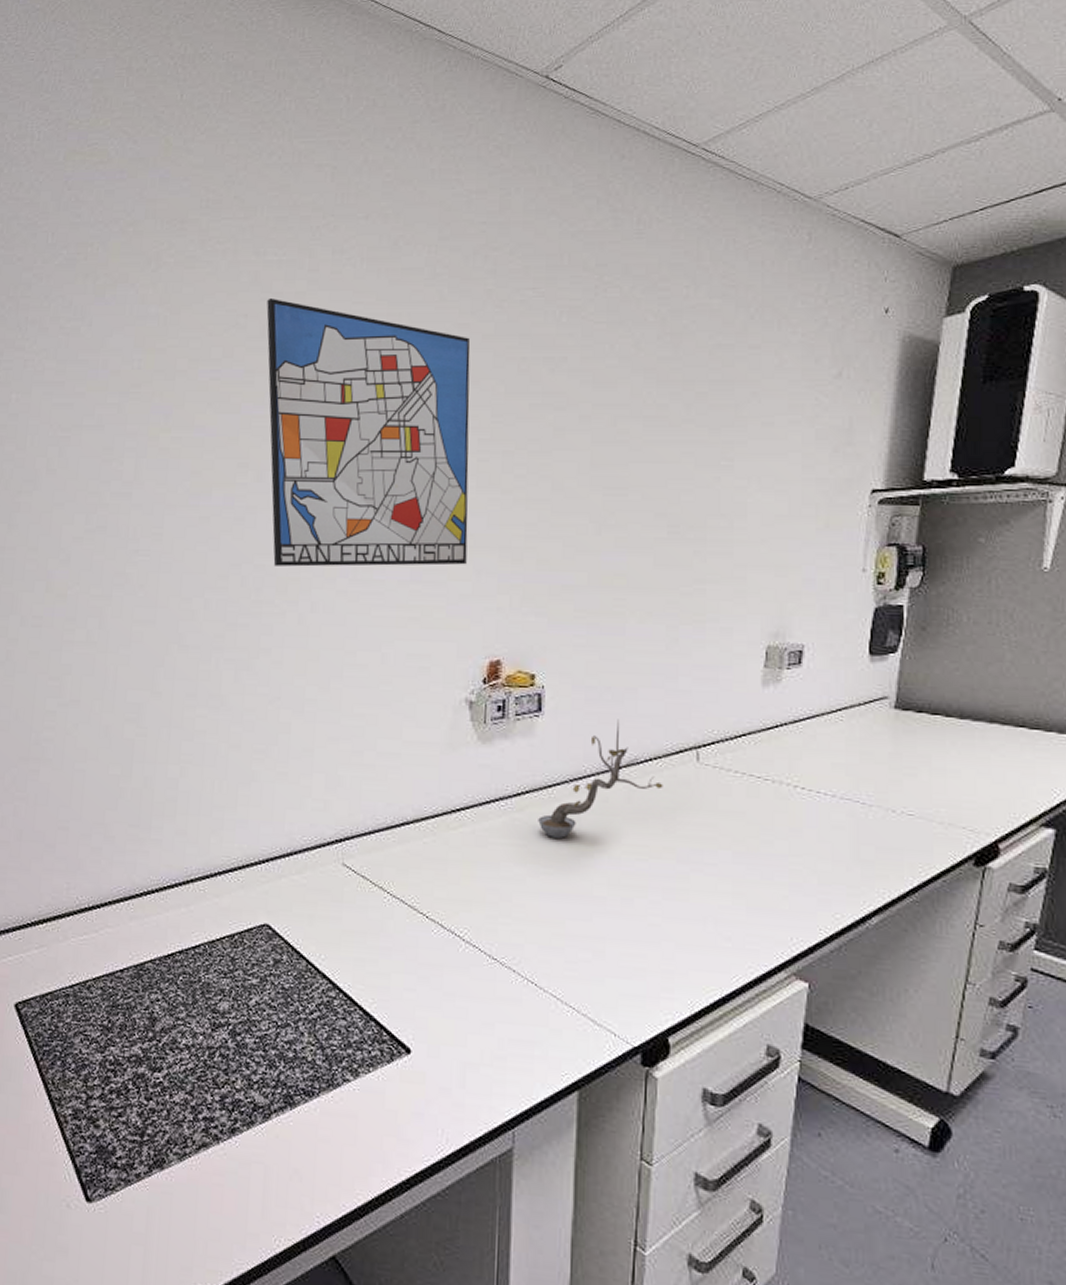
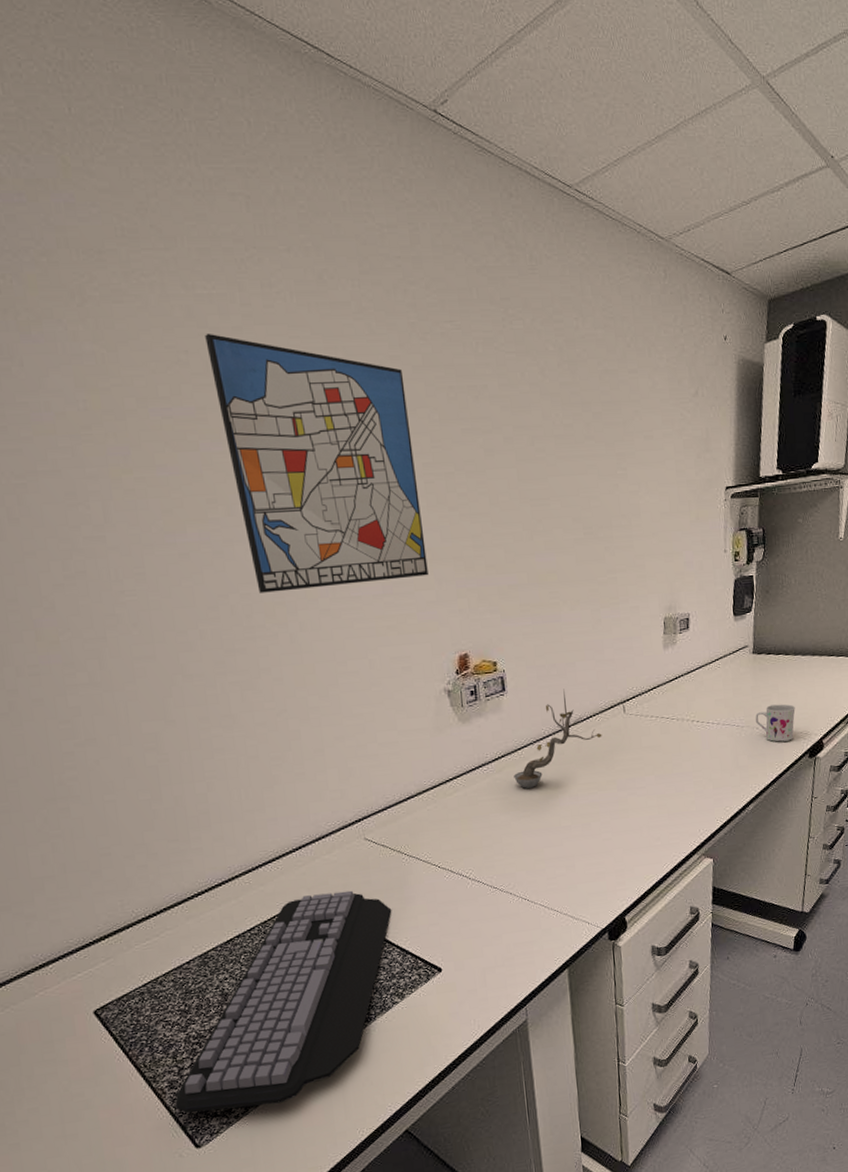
keyboard: none [74,919,361,1174] -> present [175,890,392,1113]
mug: none [892,782,956,837] -> present [755,704,795,742]

